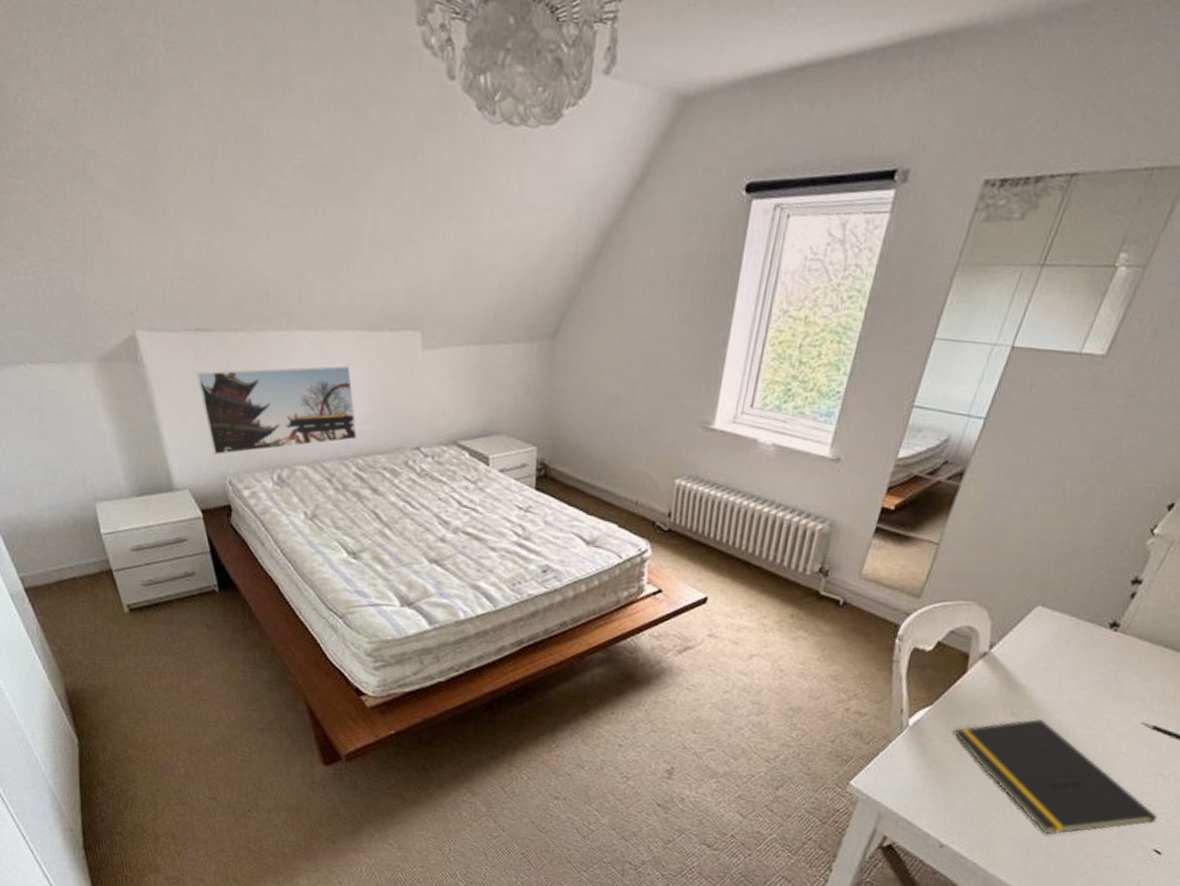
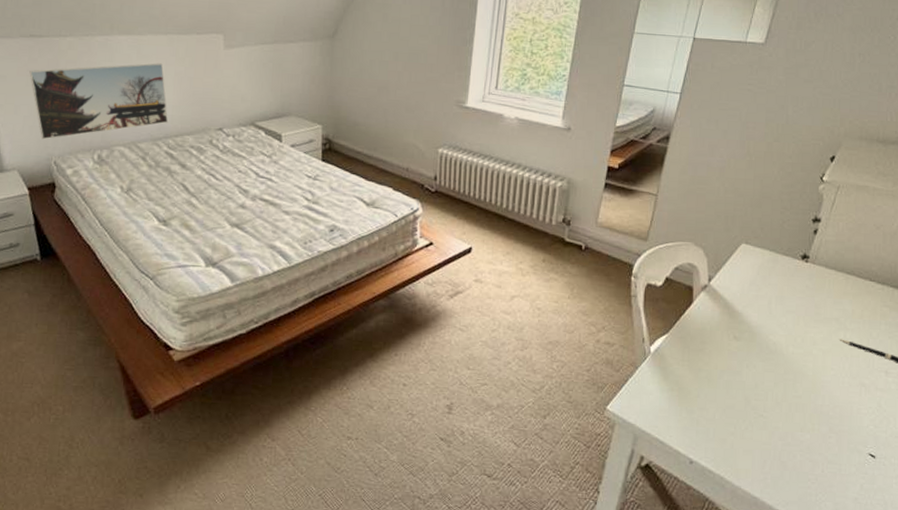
notepad: present [953,719,1158,835] -> none [688,341,867,446]

